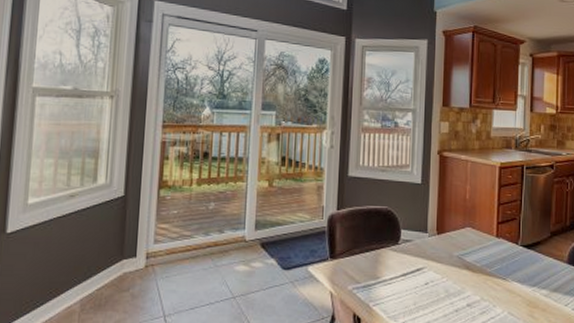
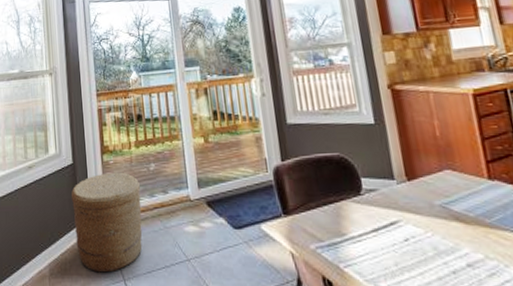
basket: none [116,208,196,309] -> present [71,172,143,273]

